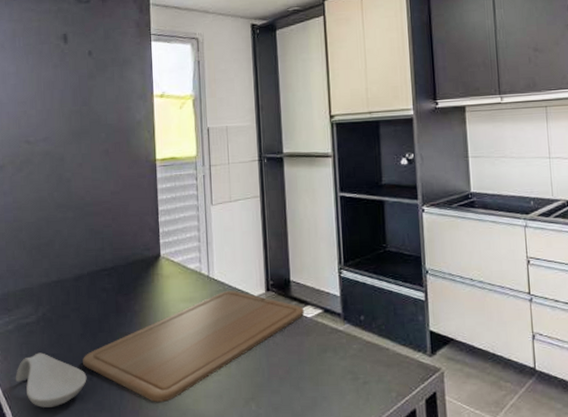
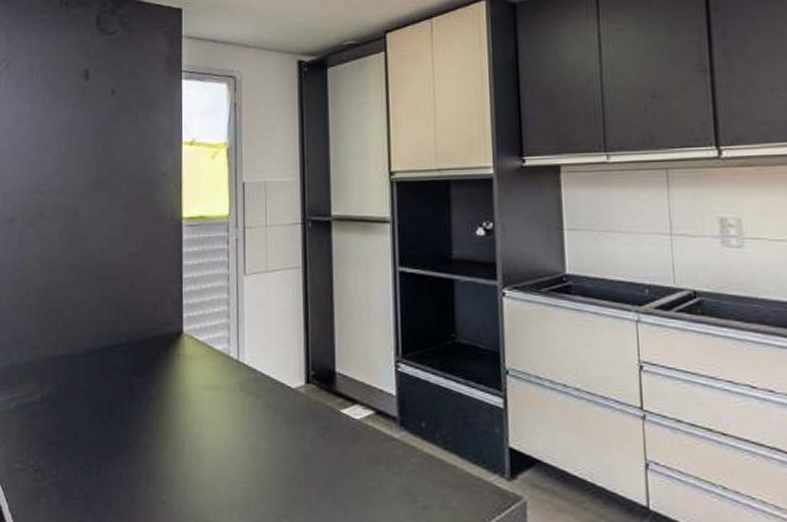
spoon rest: present [15,352,87,408] -> none [14,438,94,504]
chopping board: present [83,290,305,402] -> none [90,379,352,509]

